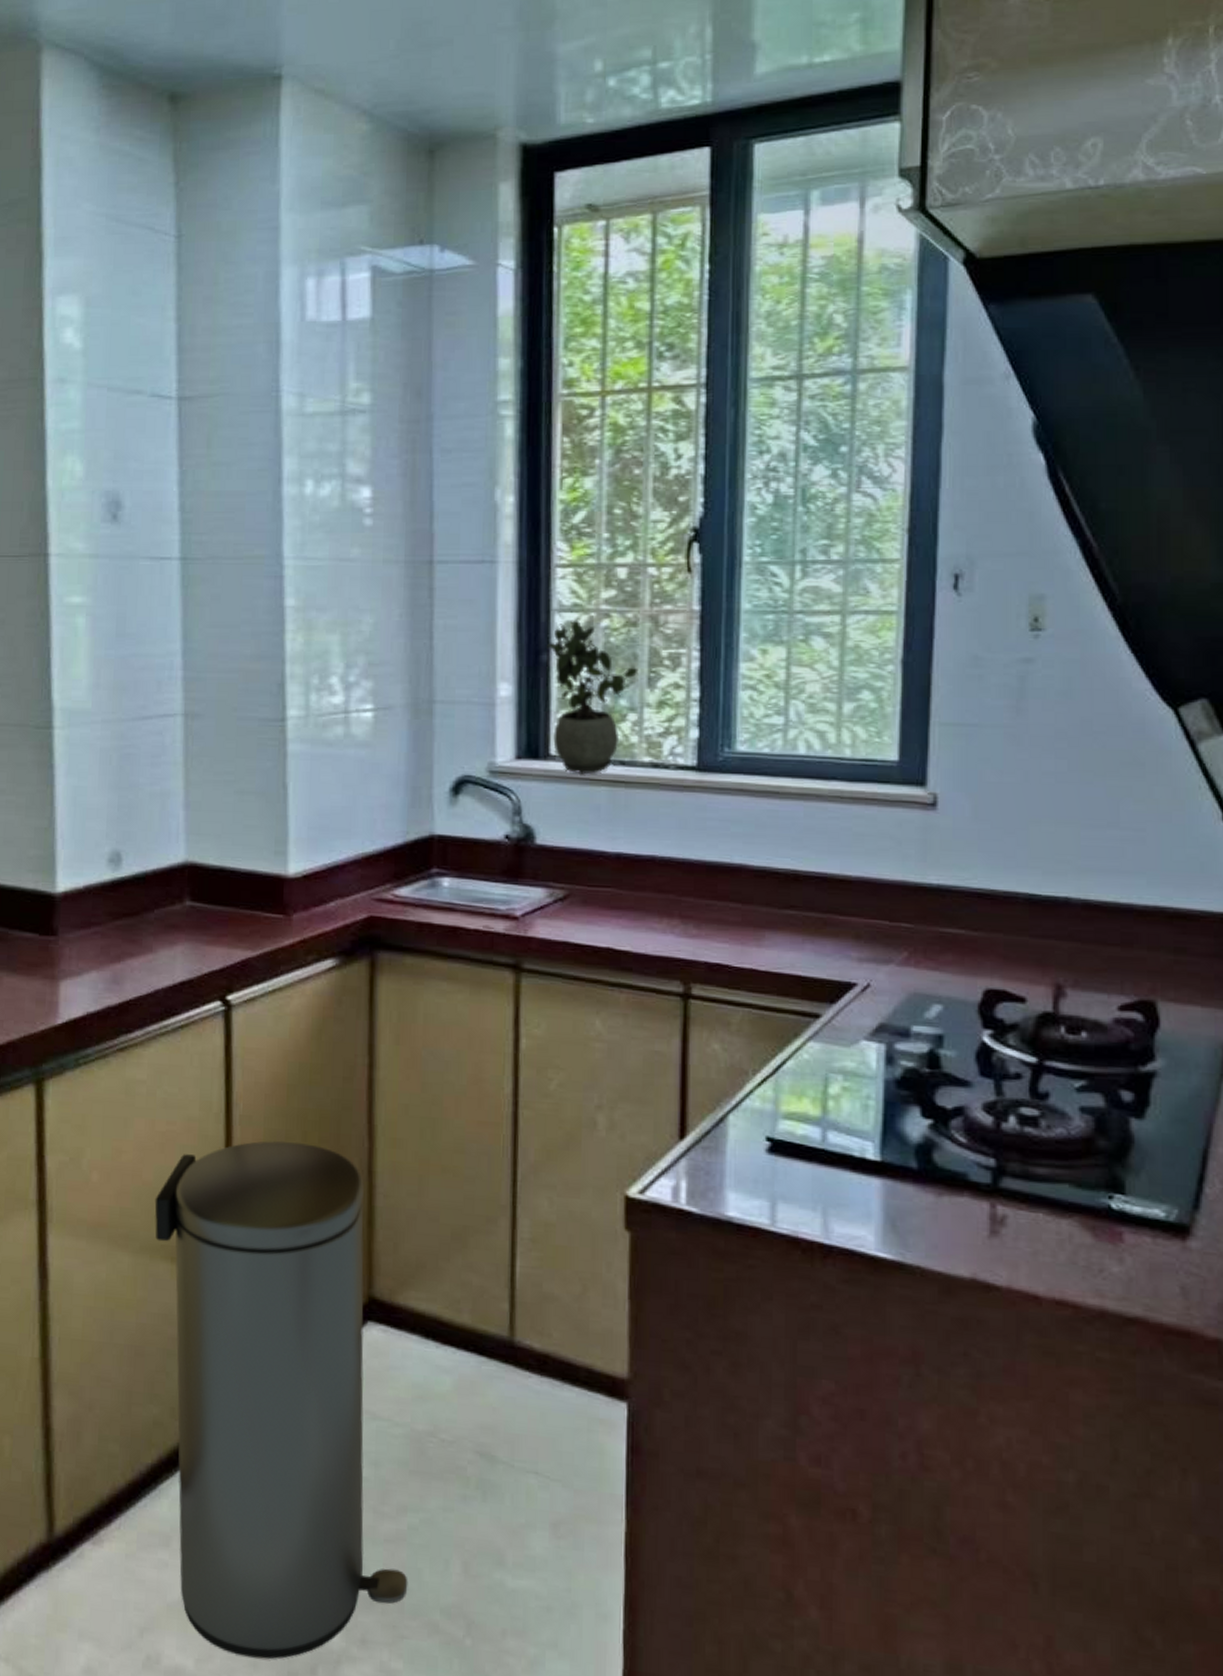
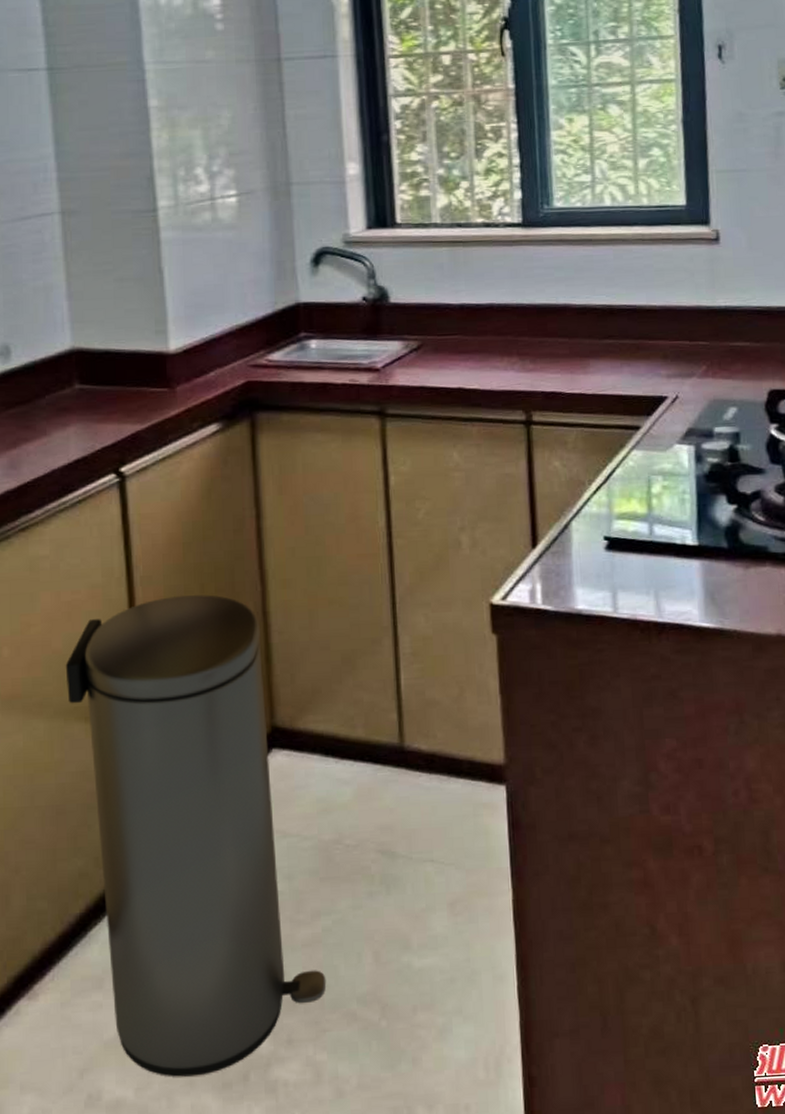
potted plant: present [546,620,639,775] -> none [385,103,467,238]

